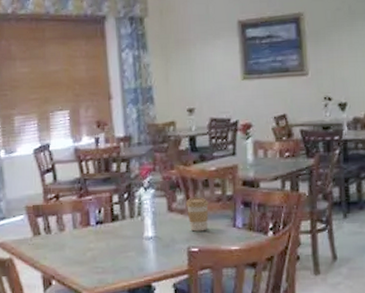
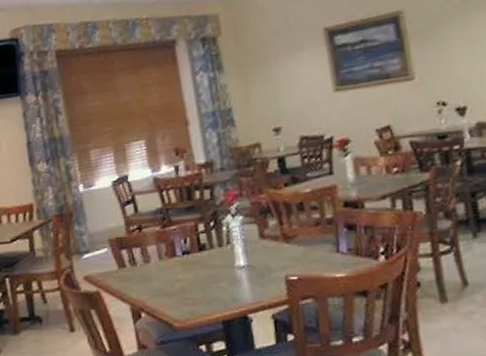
coffee cup: present [185,197,209,232] -> none [279,221,307,259]

